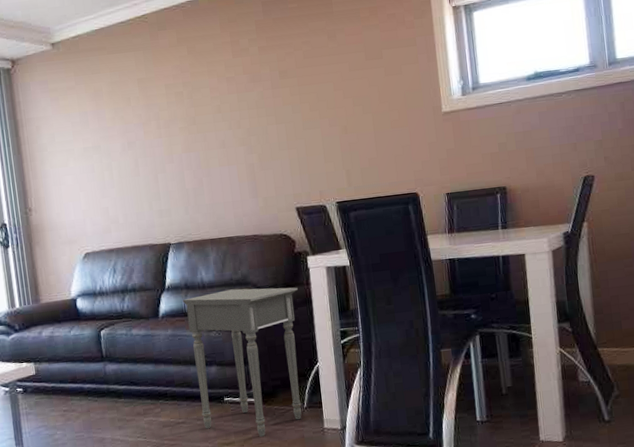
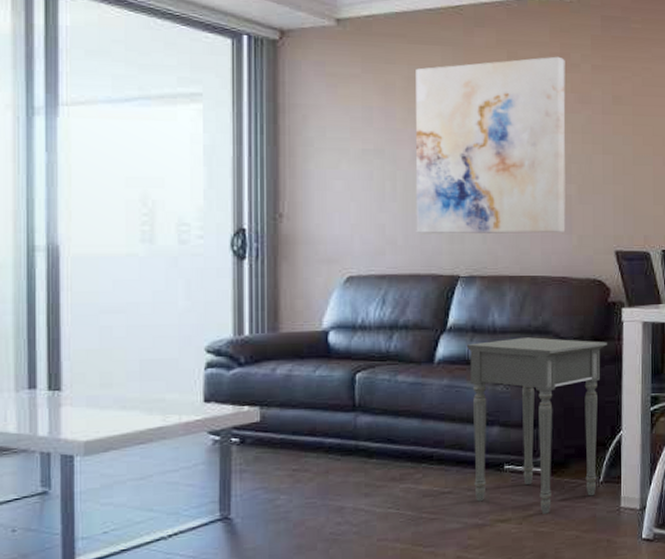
wall art: none [116,44,252,212] -> present [415,56,566,234]

